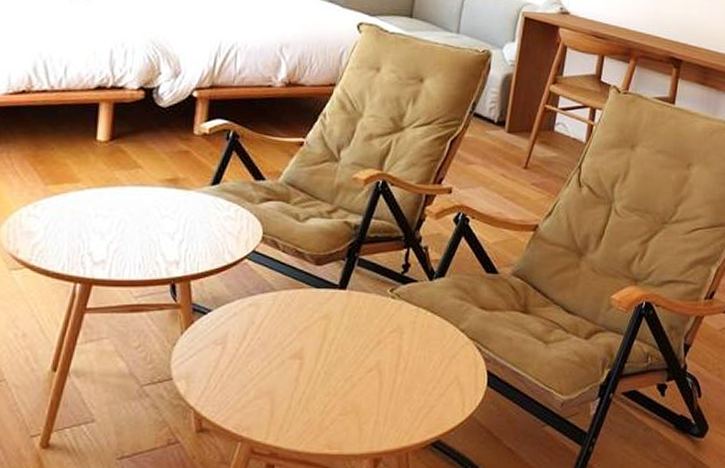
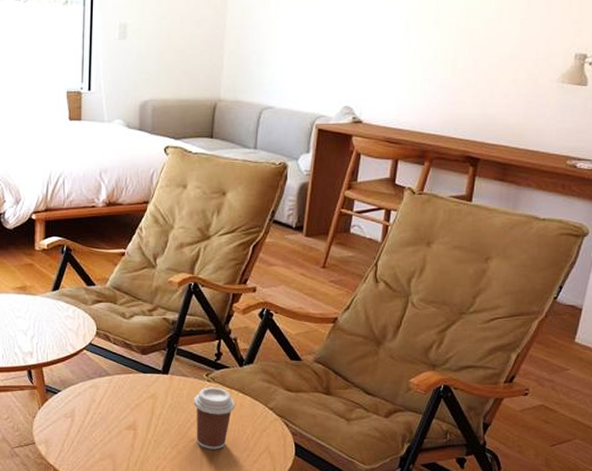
coffee cup: none [373,305,423,381] -> present [193,387,236,450]

